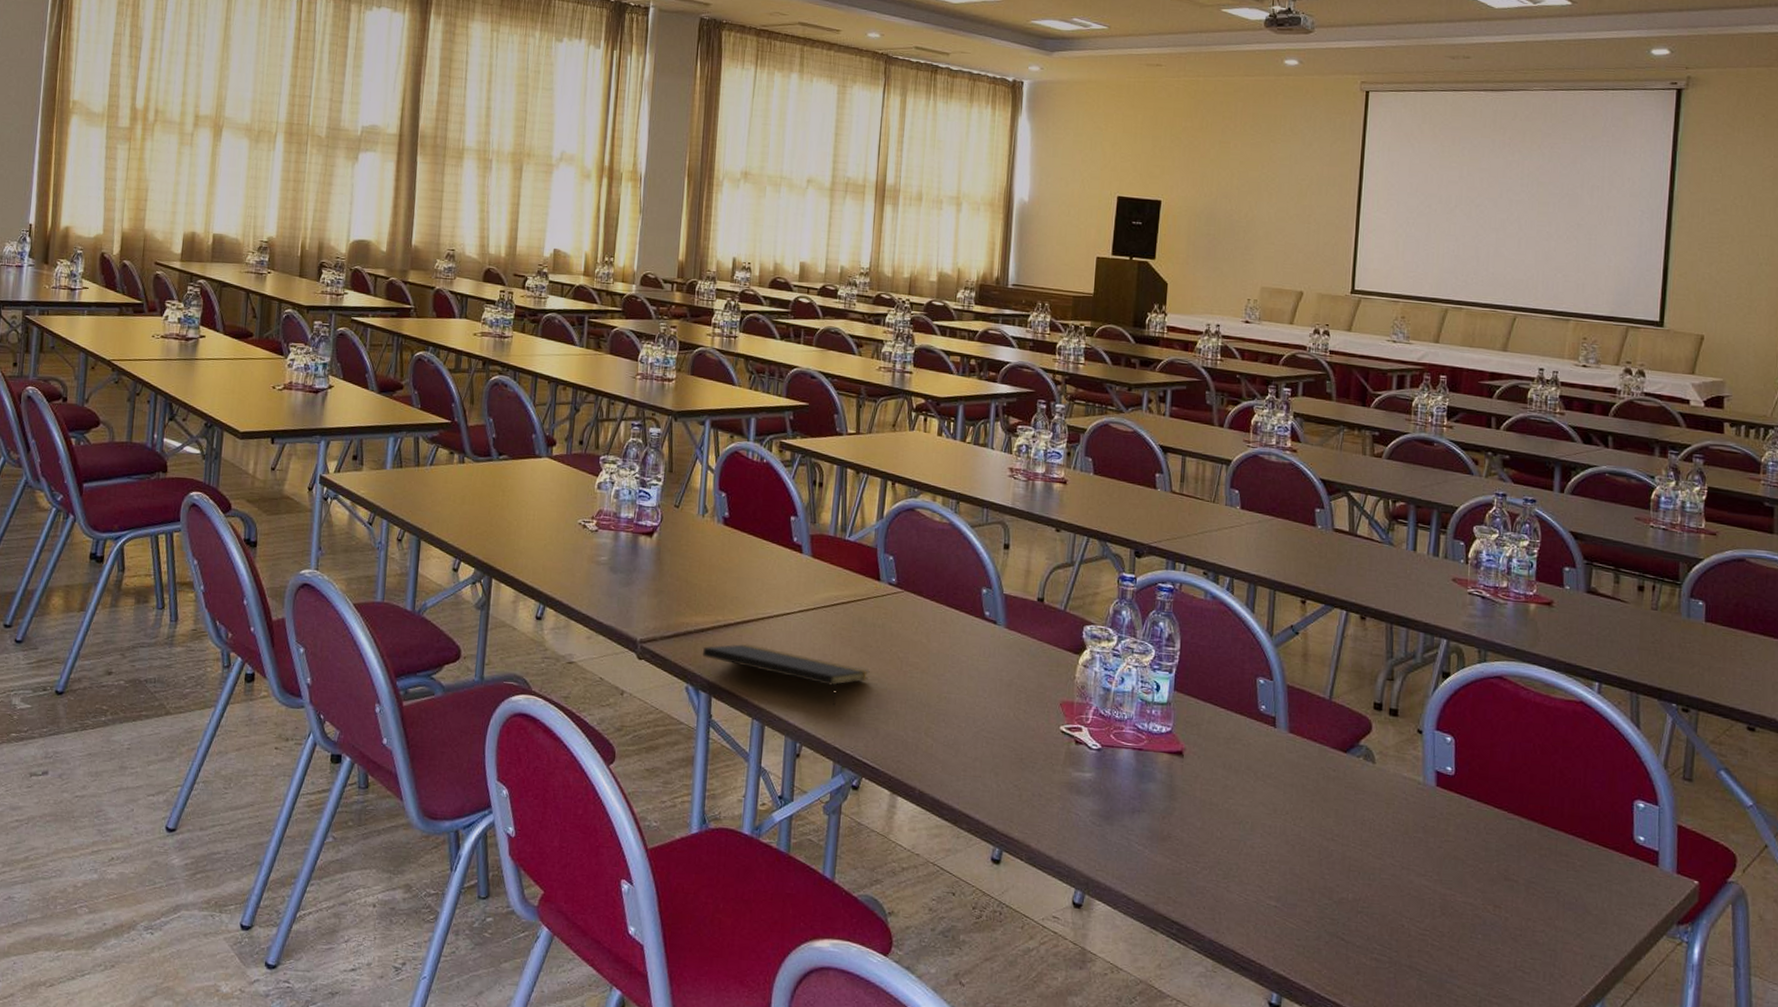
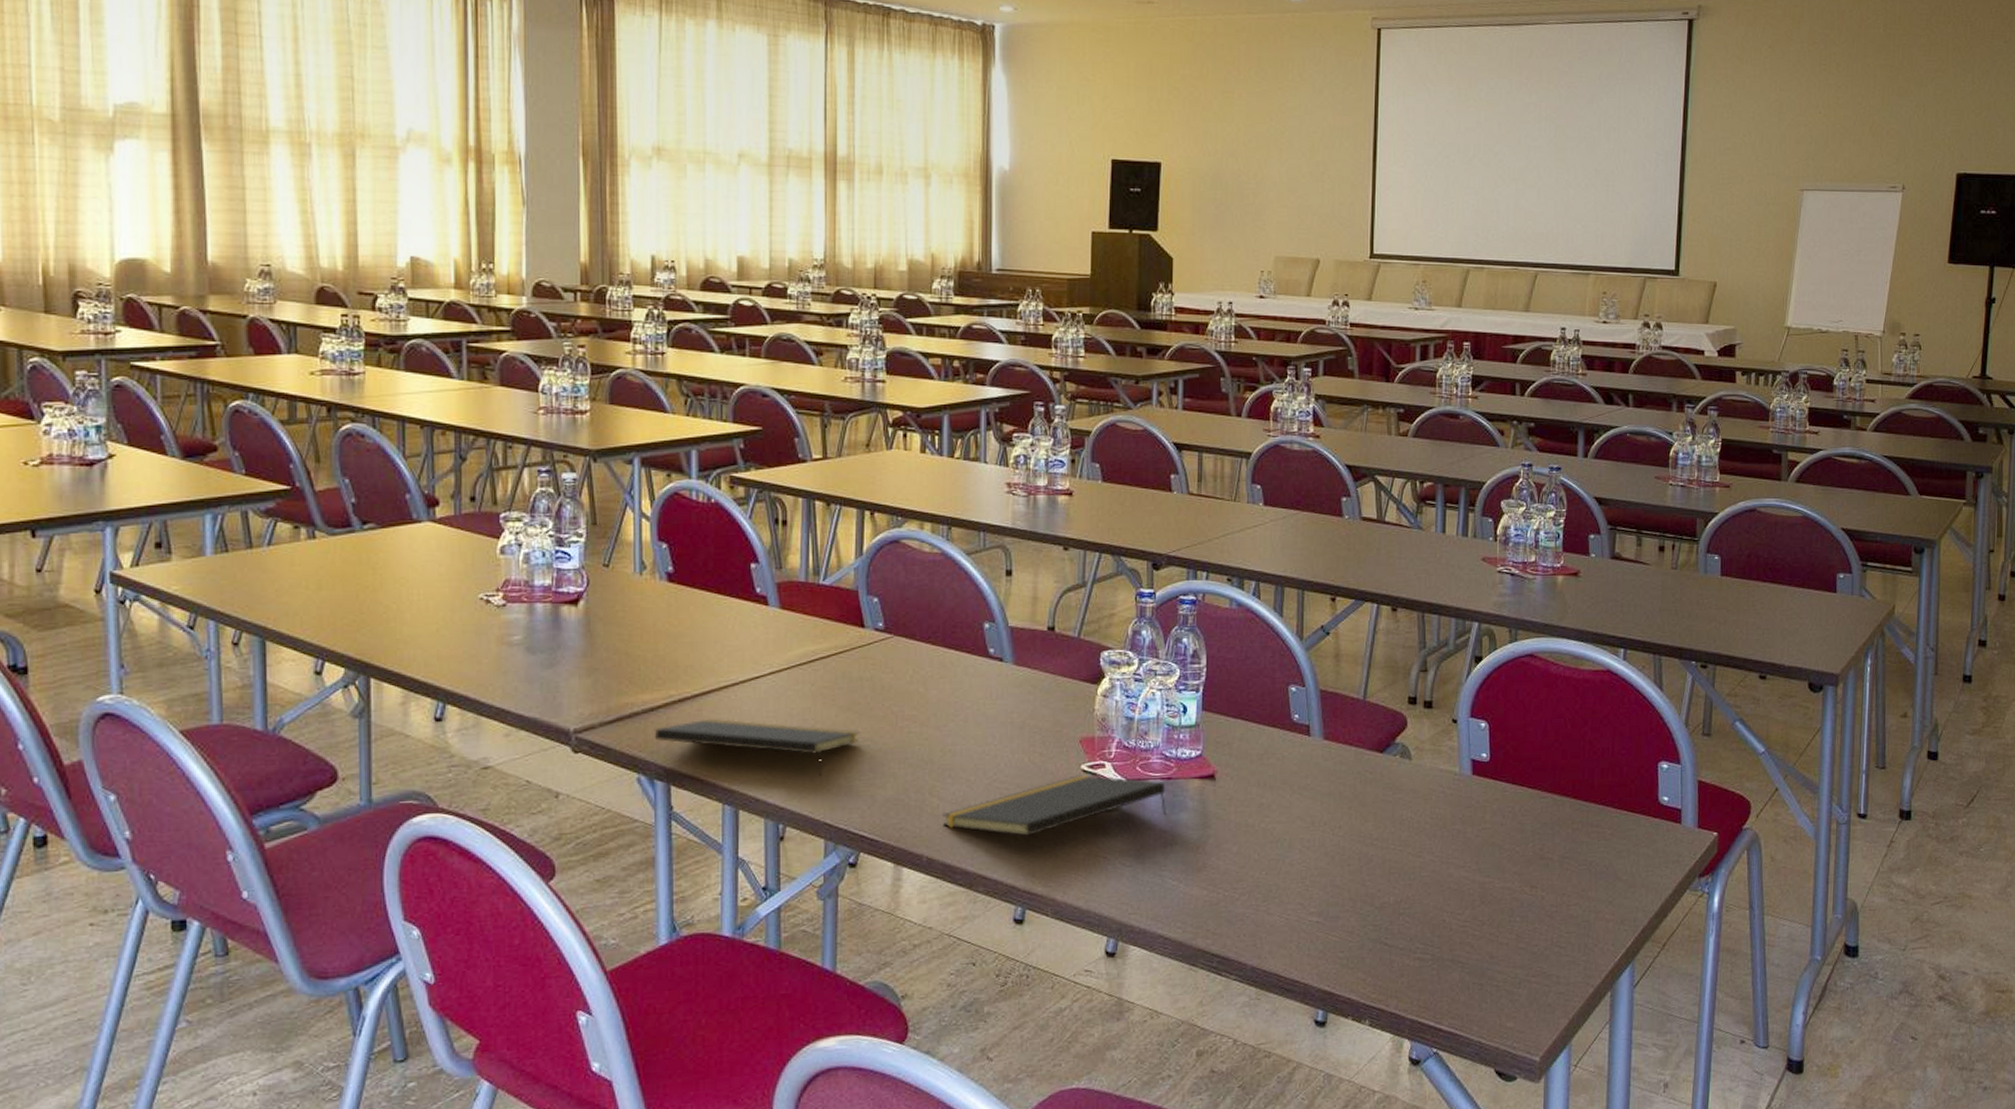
notepad: none [934,735,1137,785] -> present [942,775,1167,837]

